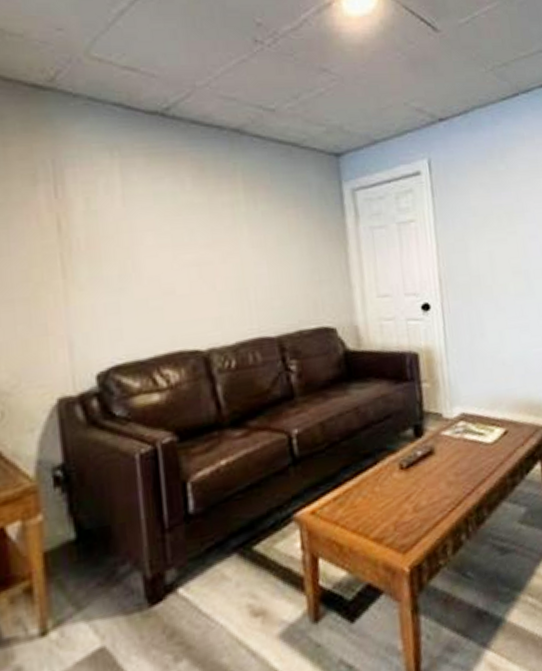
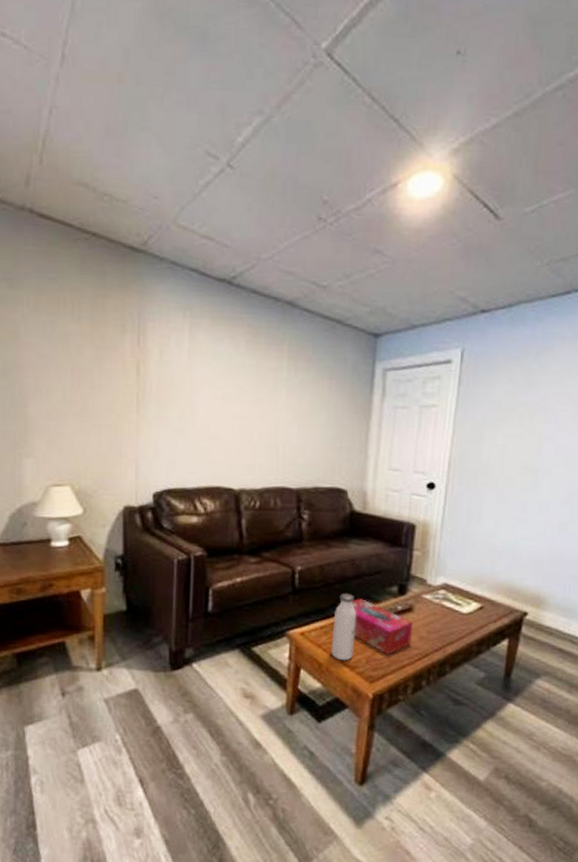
water bottle: none [347,449,378,535] -> present [331,592,357,661]
tissue box: none [365,452,440,514] -> present [352,598,413,654]

